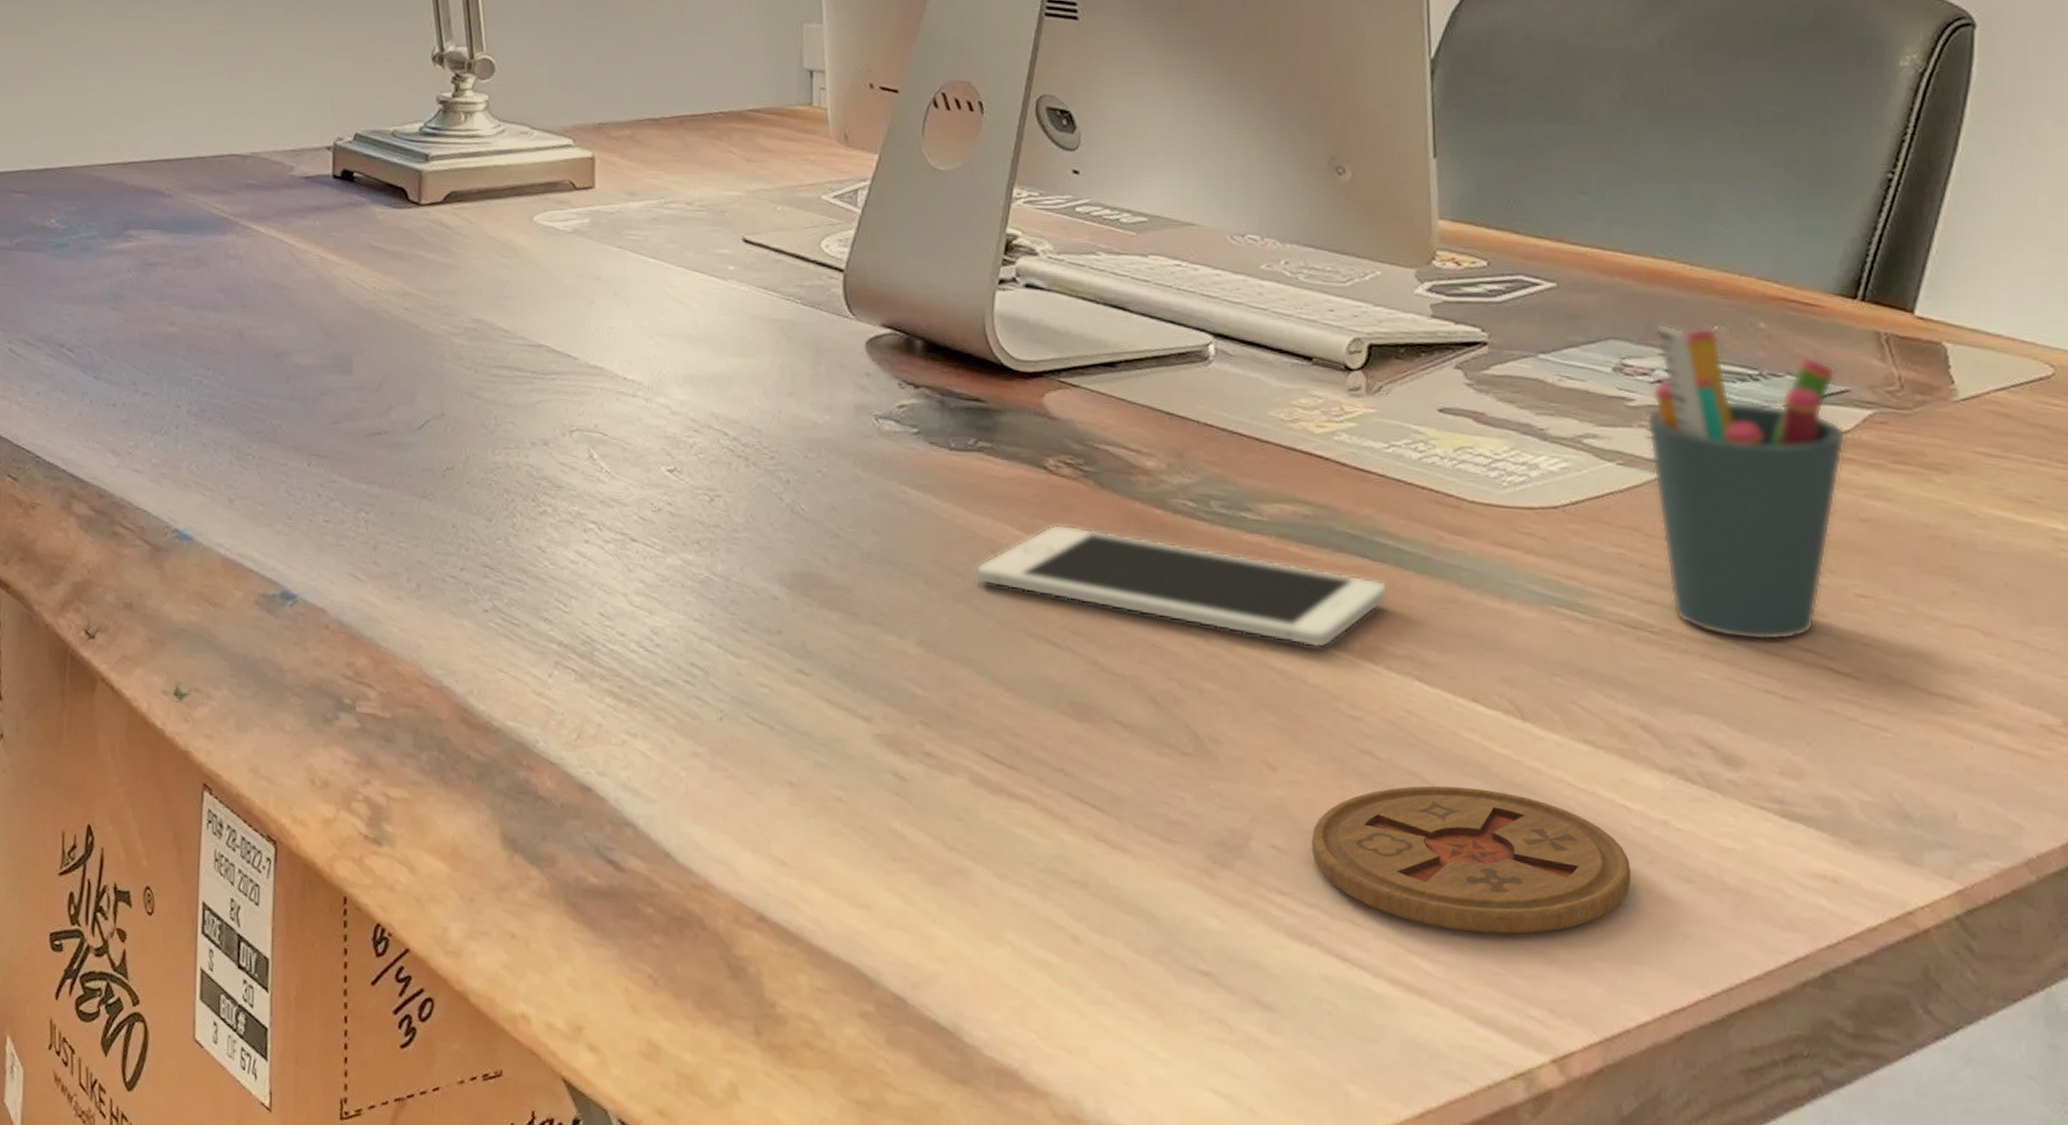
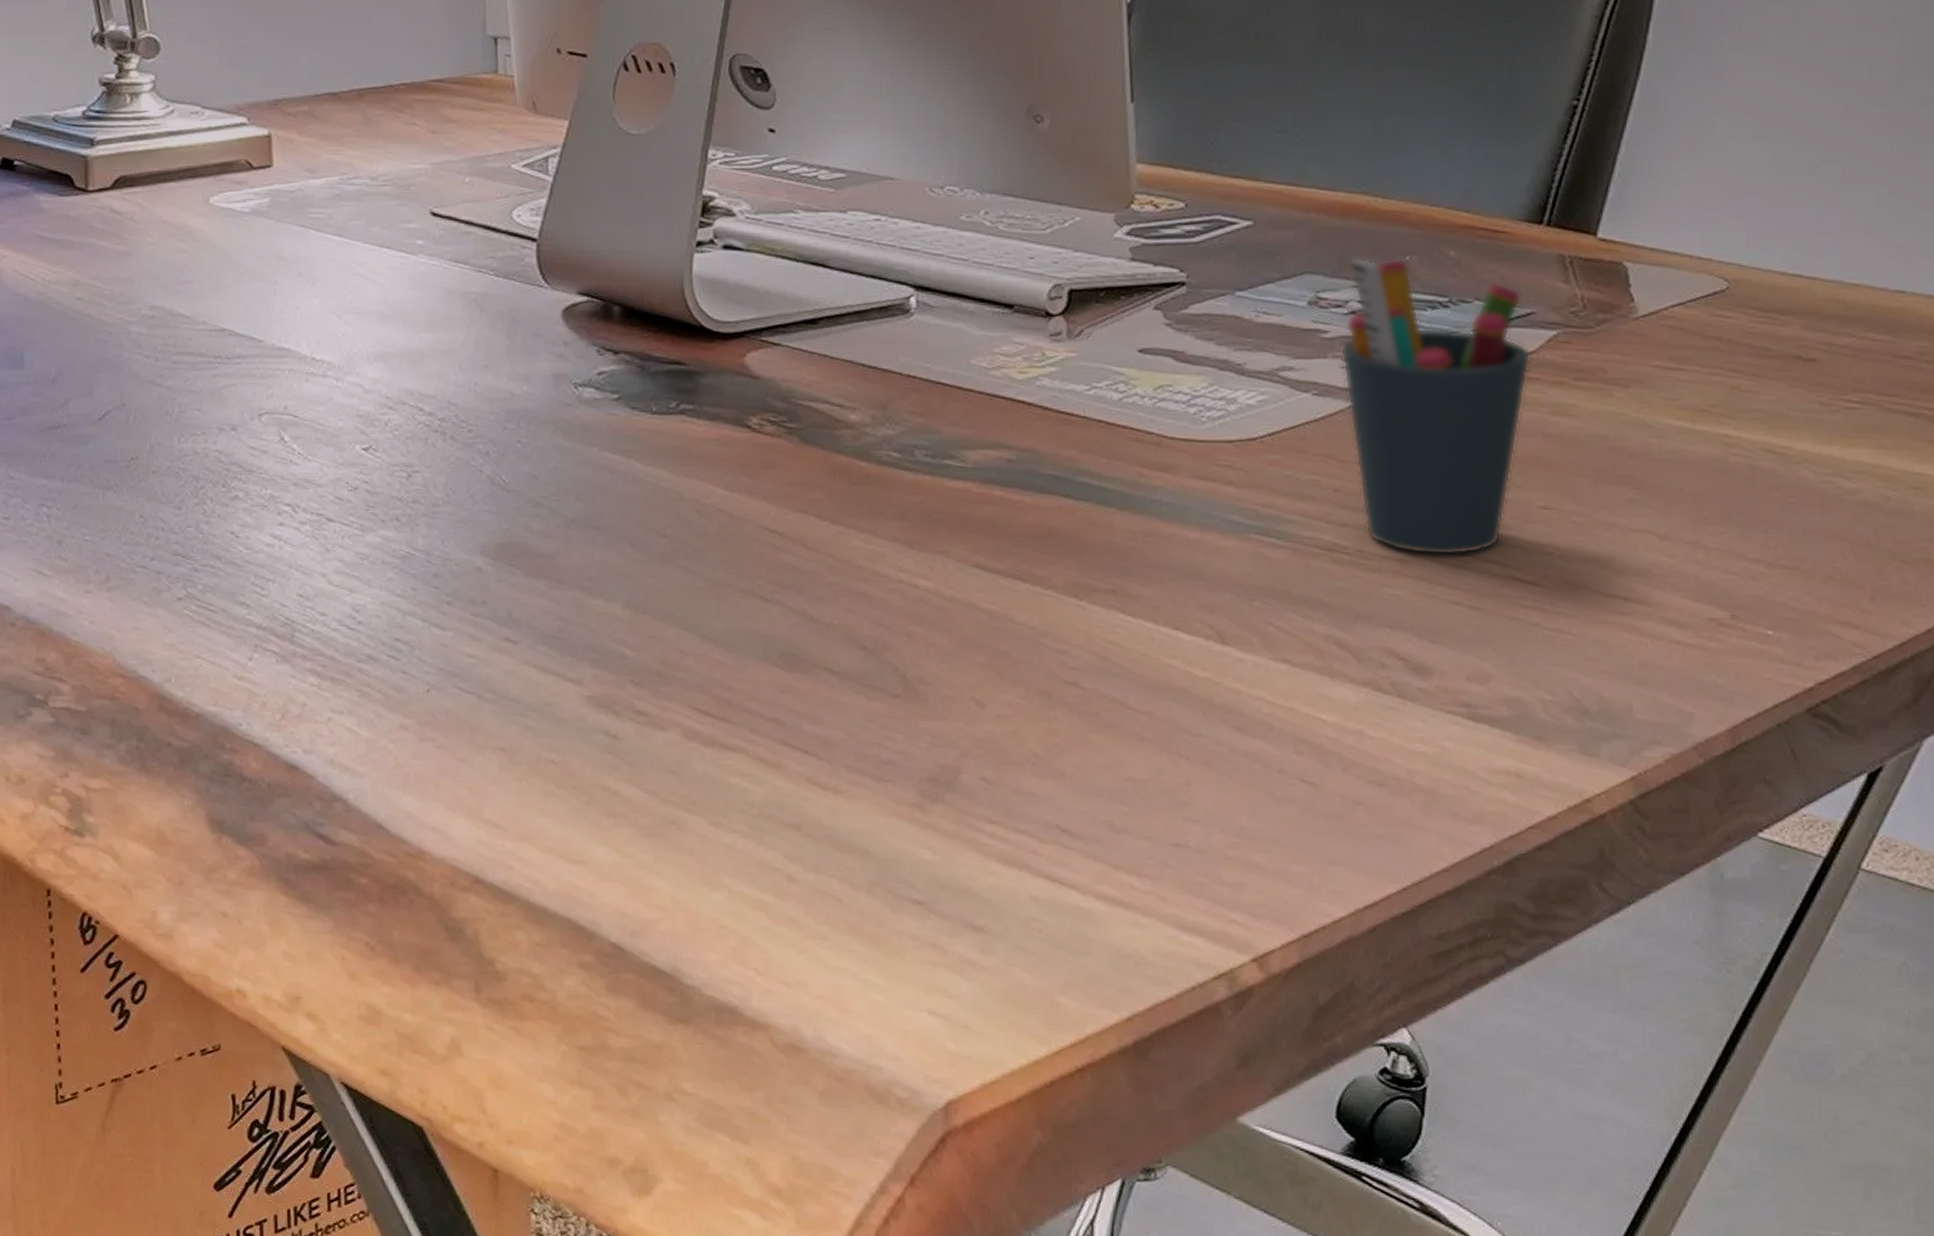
cell phone: present [975,524,1388,649] -> none [681,481,1091,587]
coaster: present [1311,785,1631,934] -> none [1020,710,1326,846]

